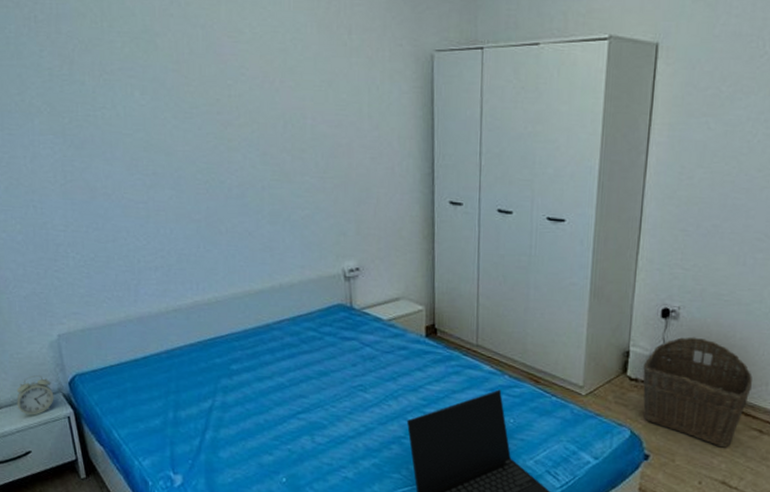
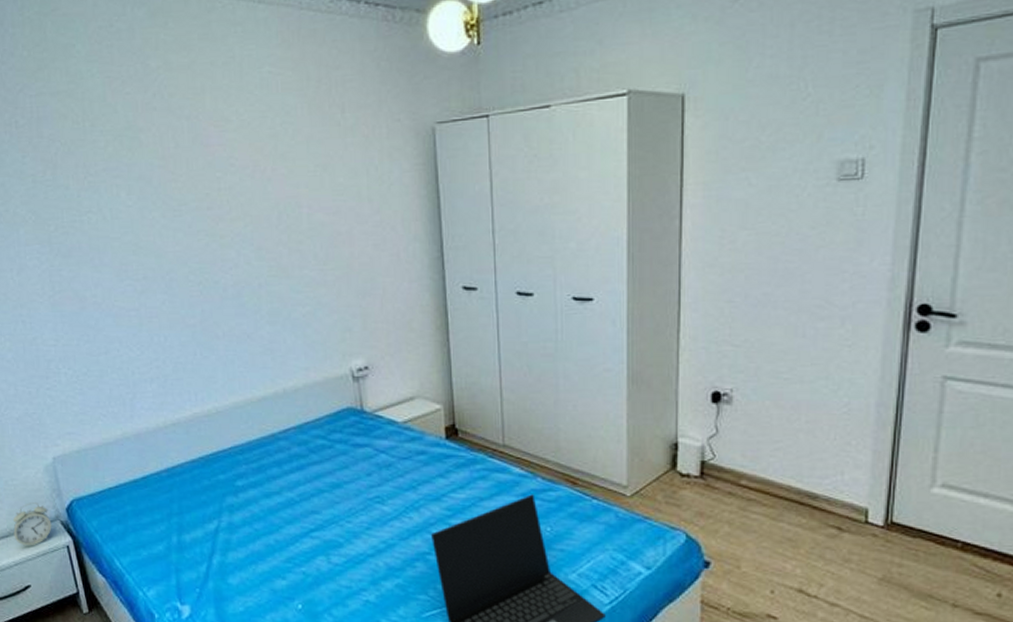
wicker basket: present [643,337,752,448] -> none [695,423,824,550]

